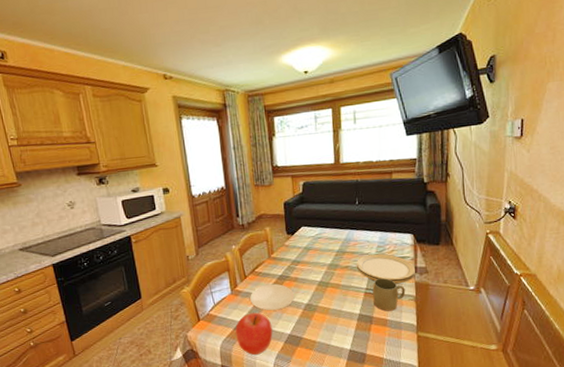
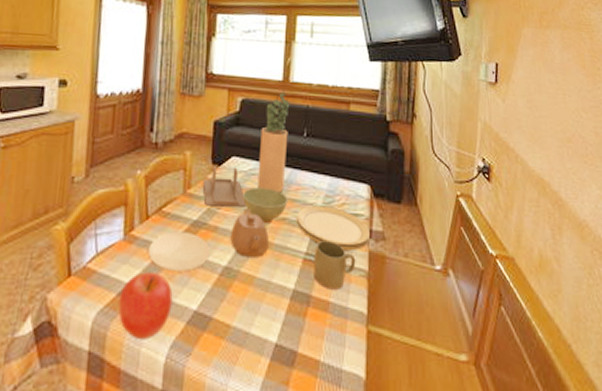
napkin holder: none [281,234,317,265] -> present [202,166,246,207]
teapot: none [307,263,337,296] -> present [230,209,269,257]
bowl: none [313,246,349,272] -> present [243,187,288,225]
vase: none [321,169,345,249] -> present [257,88,290,193]

